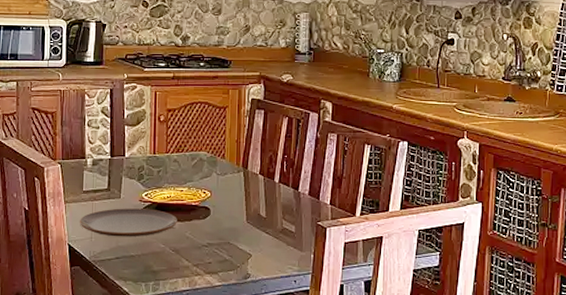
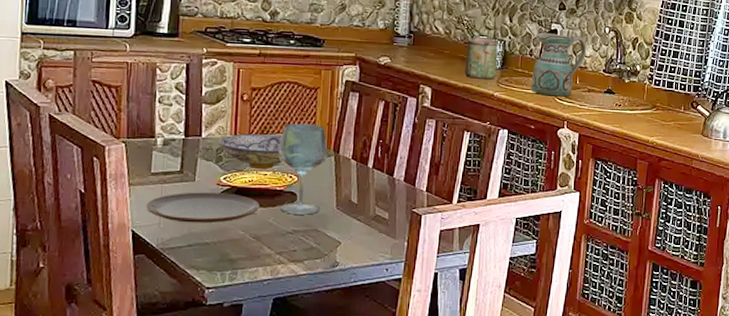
bowl: none [140,152,196,185] -> present [218,133,282,169]
wine glass: none [192,141,238,229] -> present [277,123,329,215]
canister: none [363,50,396,92] -> present [464,36,498,80]
ceramic pitcher: none [429,43,485,107] -> present [530,33,587,97]

